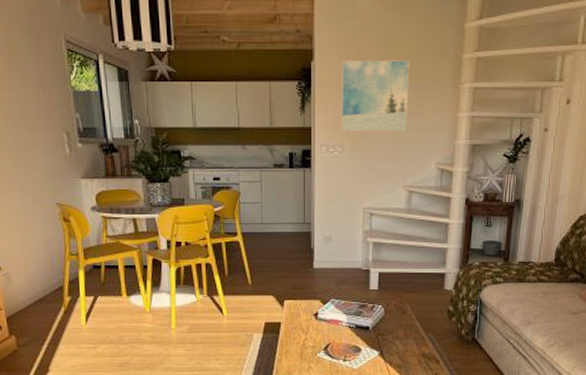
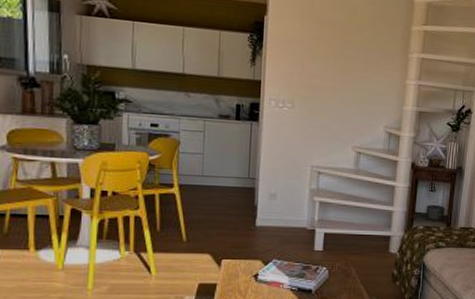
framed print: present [340,60,410,132] -> none [291,18,363,94]

